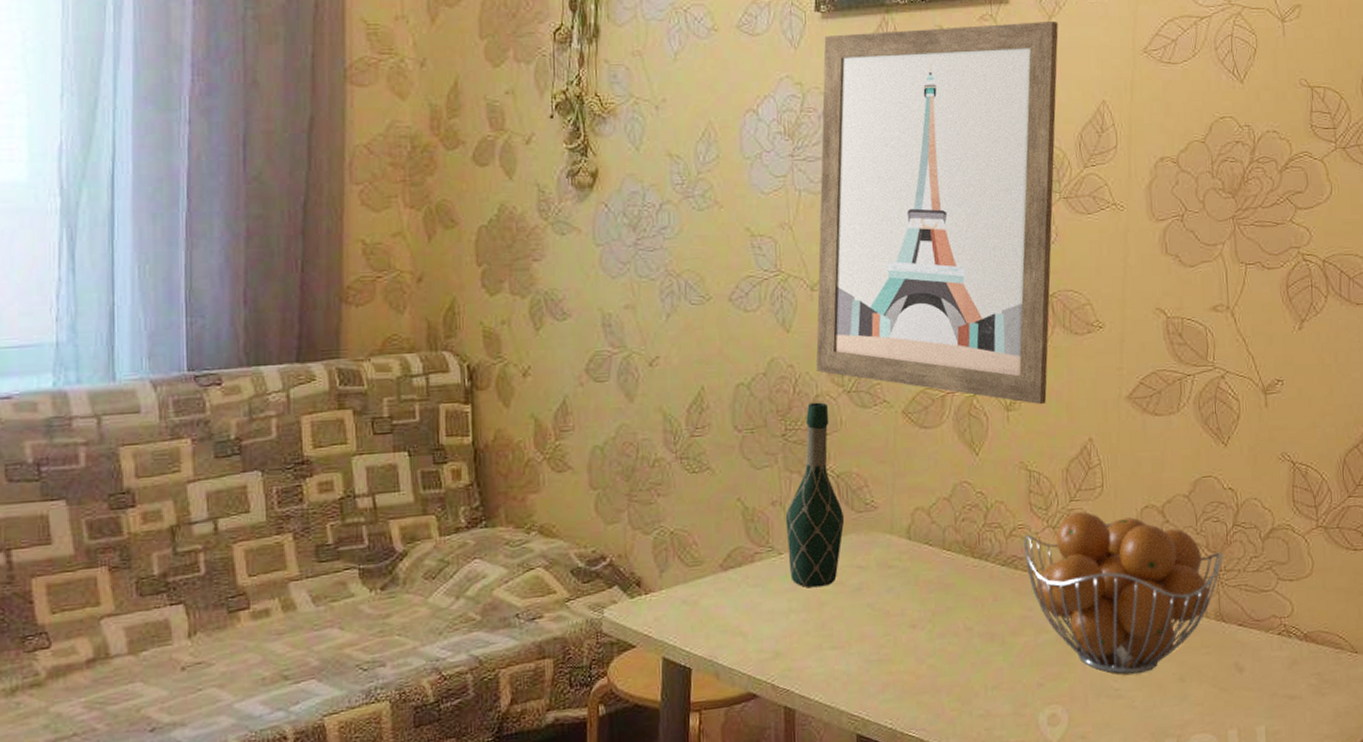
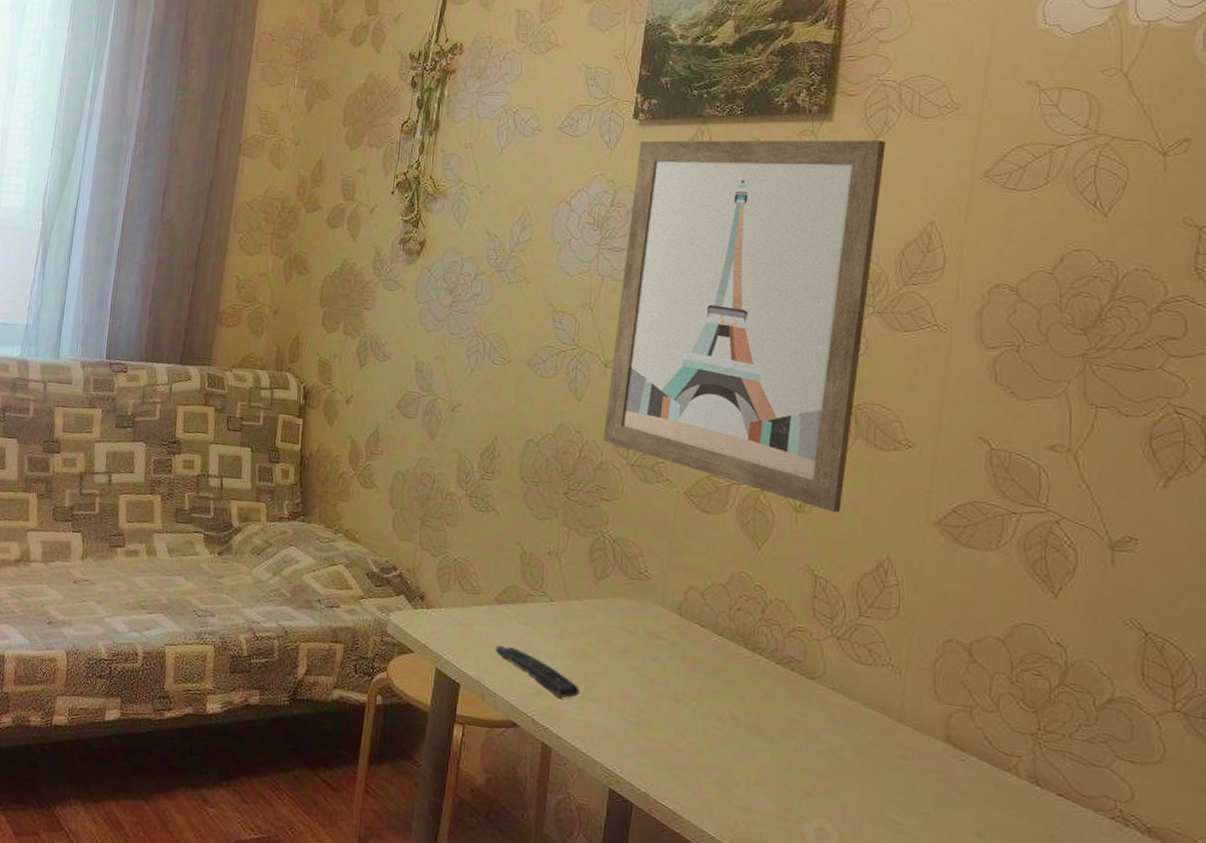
remote control: none [725,614,818,656] -> present [495,645,580,698]
wine bottle: present [785,402,845,588] -> none [559,468,617,641]
fruit basket: present [1023,512,1223,675] -> none [802,628,1043,815]

